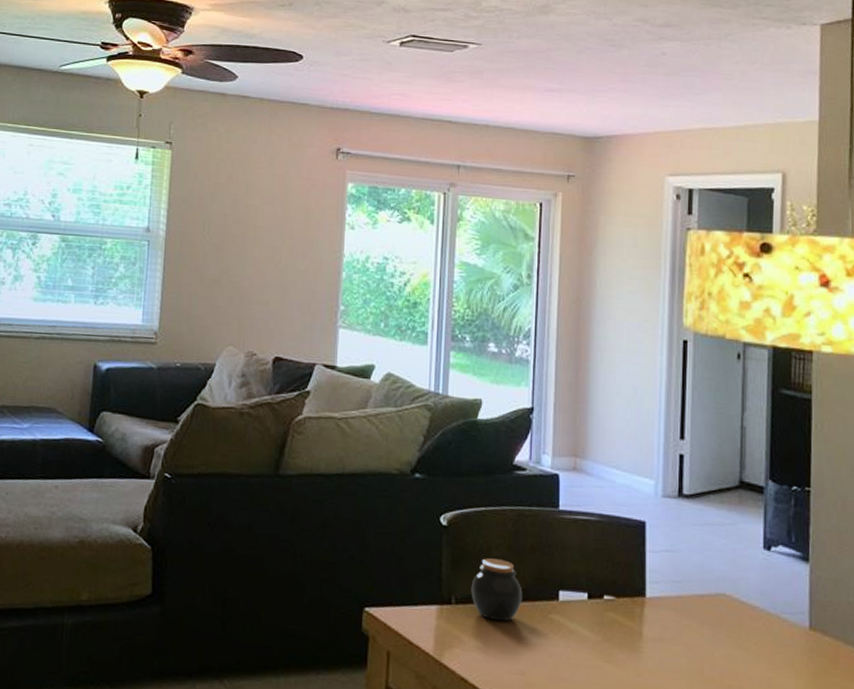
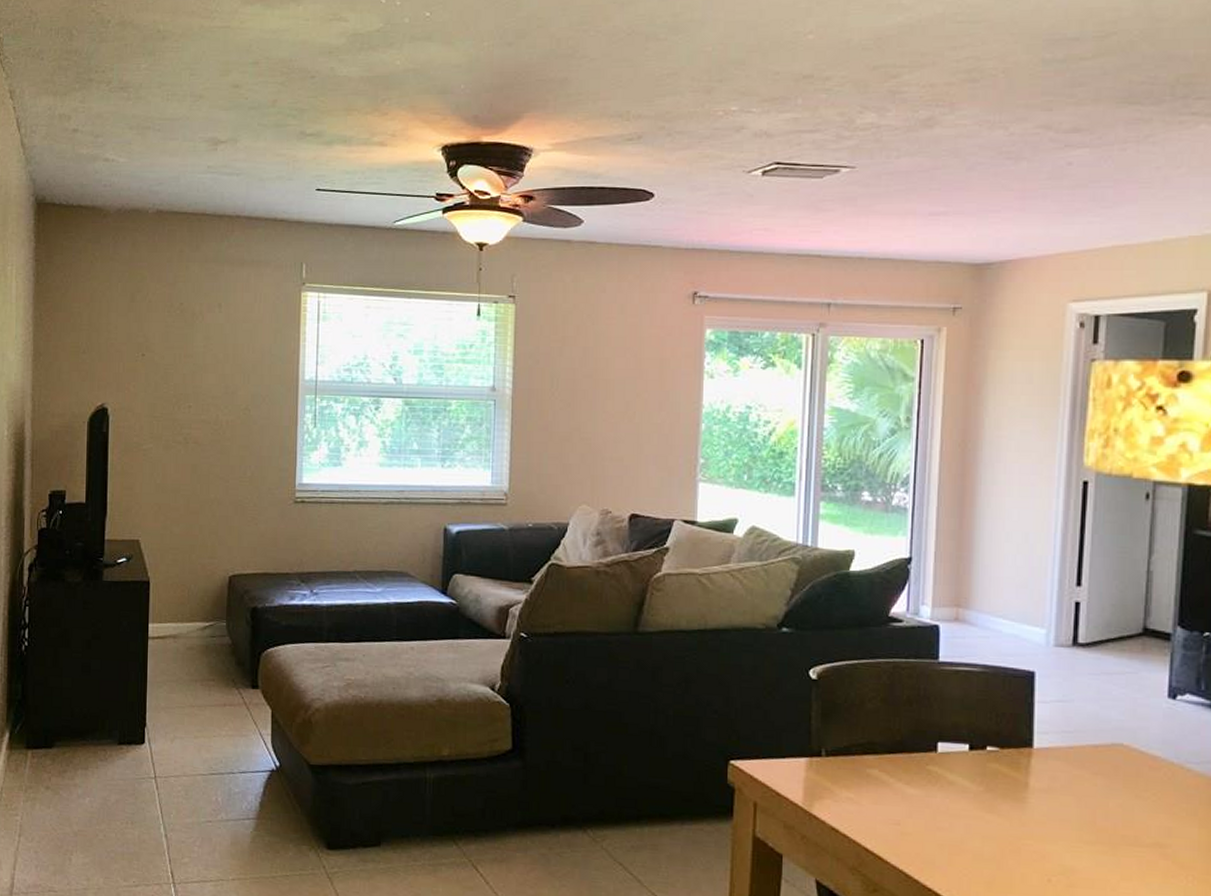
jar: present [471,558,523,622] -> none [842,711,898,773]

